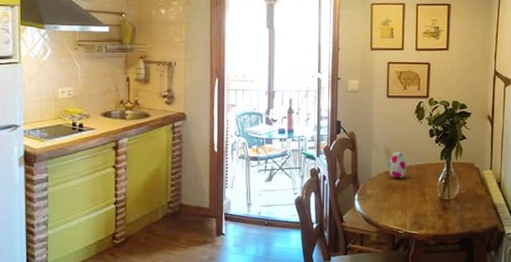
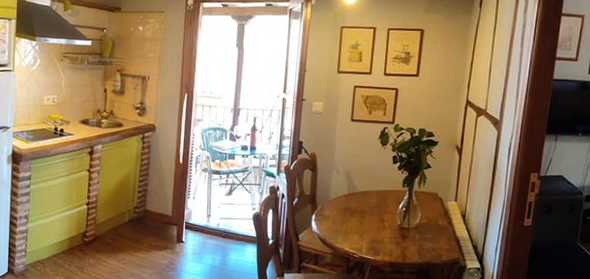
decorative egg: present [388,151,407,178] -> none [347,175,367,203]

